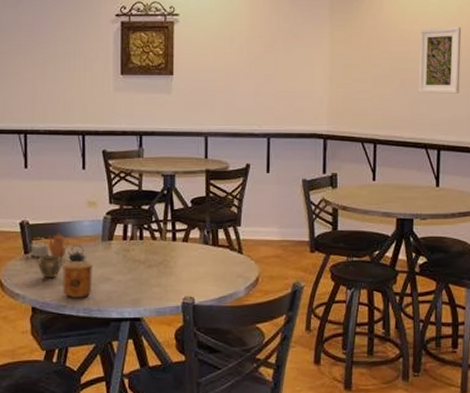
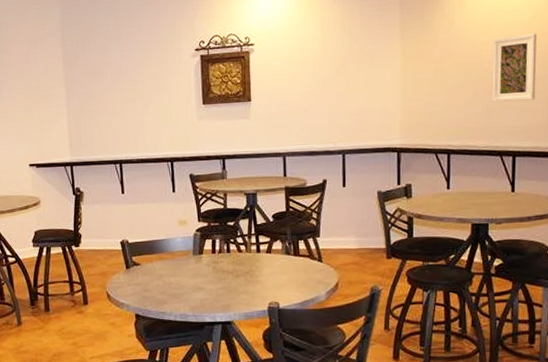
teapot: present [30,232,86,262] -> none [131,249,180,274]
cup: present [38,255,61,279] -> none [138,269,159,290]
cup: present [63,260,94,298] -> none [160,273,187,306]

